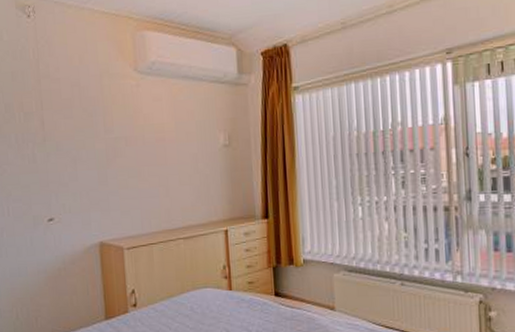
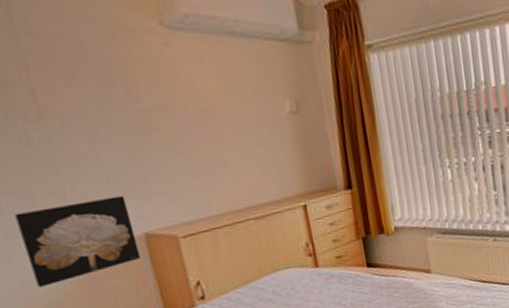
wall art: none [16,208,95,278] -> present [14,195,141,287]

